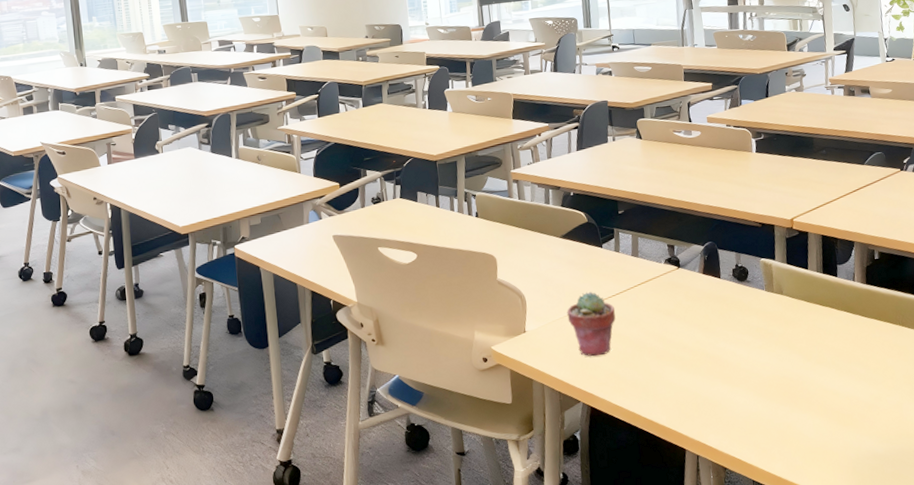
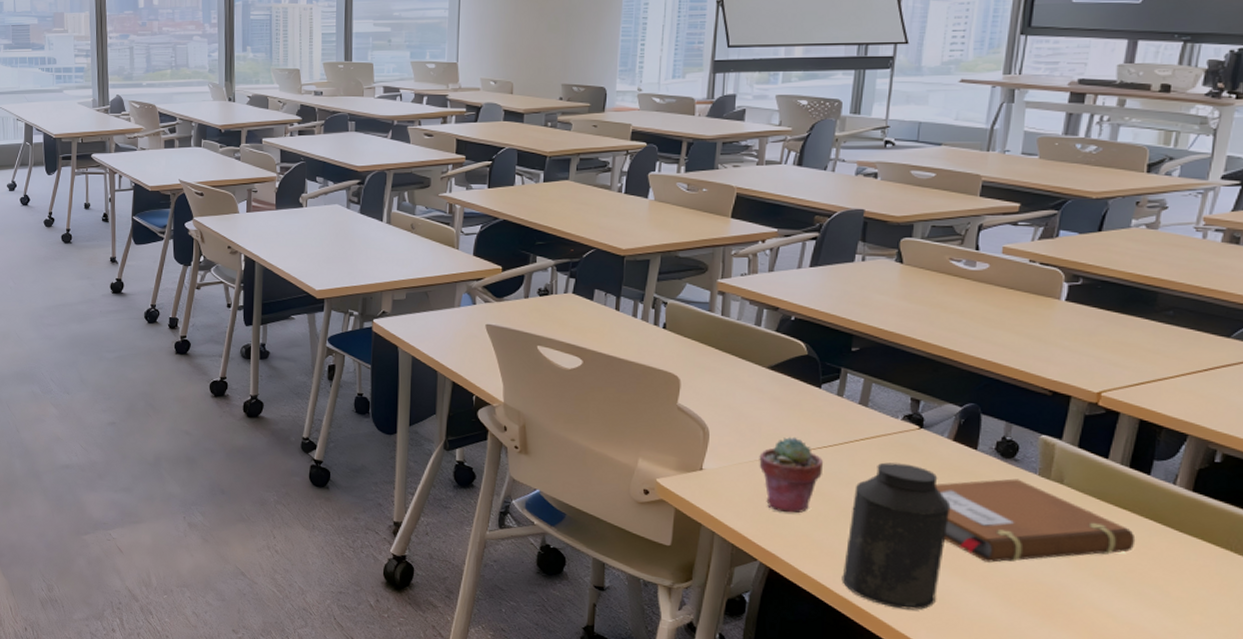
canister: none [641,298,716,421] -> present [842,462,951,610]
notebook: none [697,296,839,368] -> present [935,478,1136,563]

